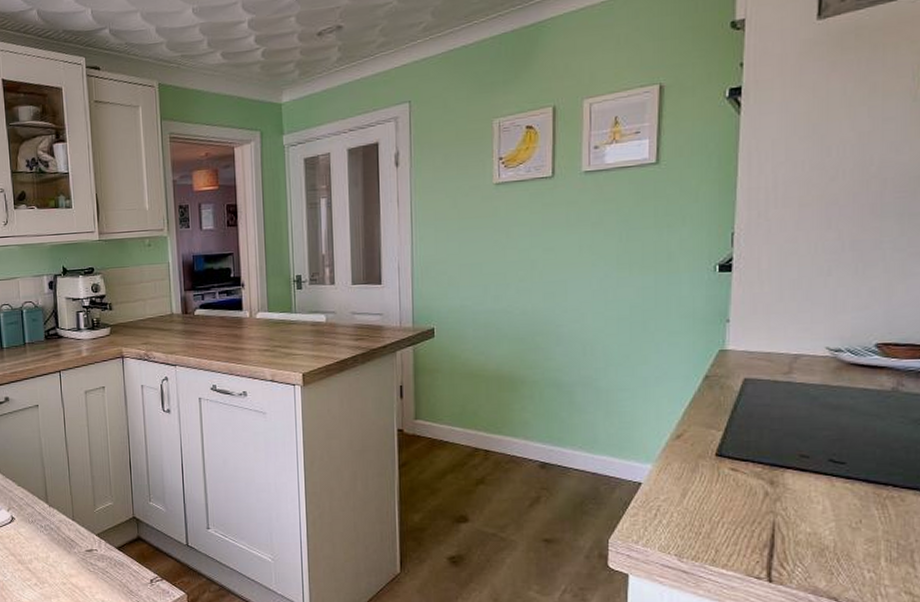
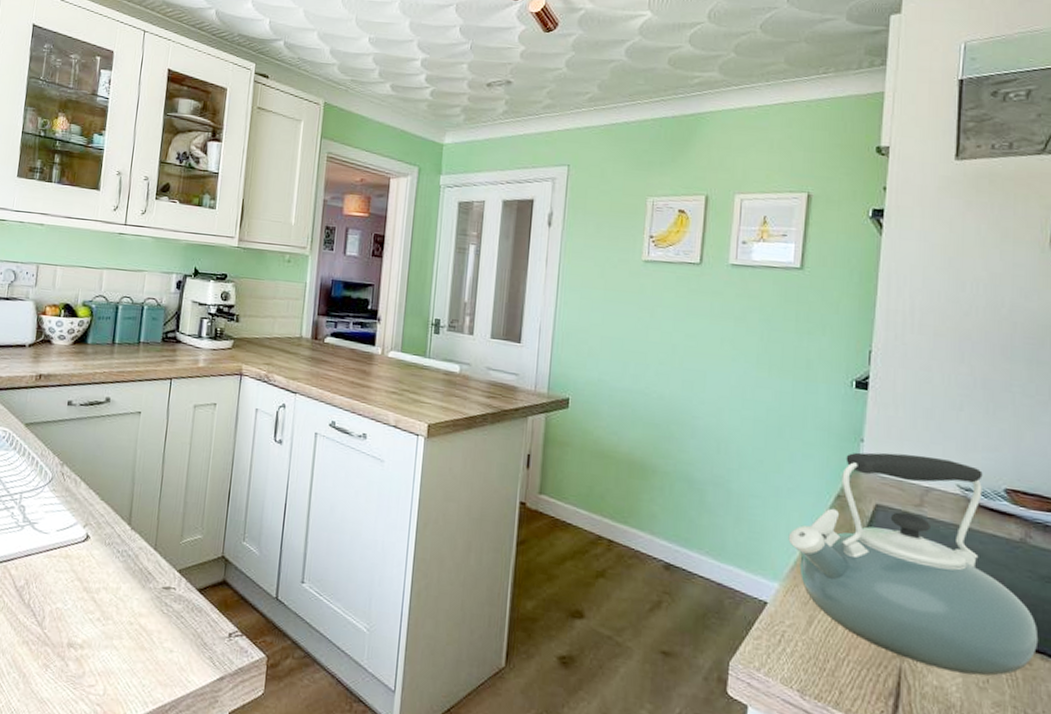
kettle: none [658,325,912,518] -> present [788,452,1039,676]

